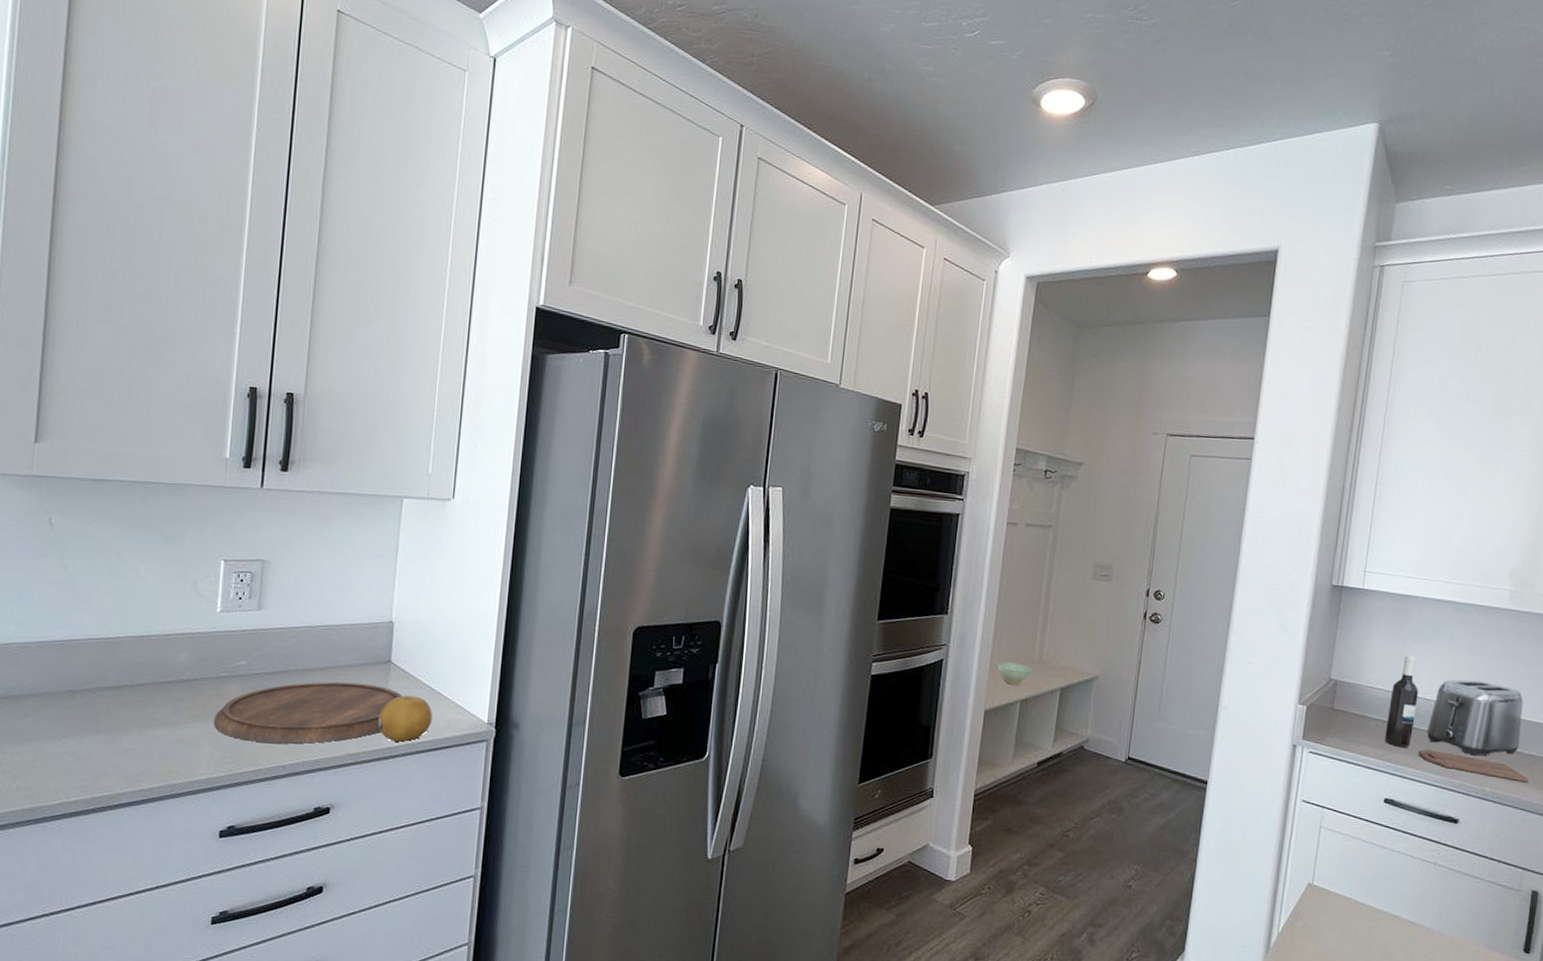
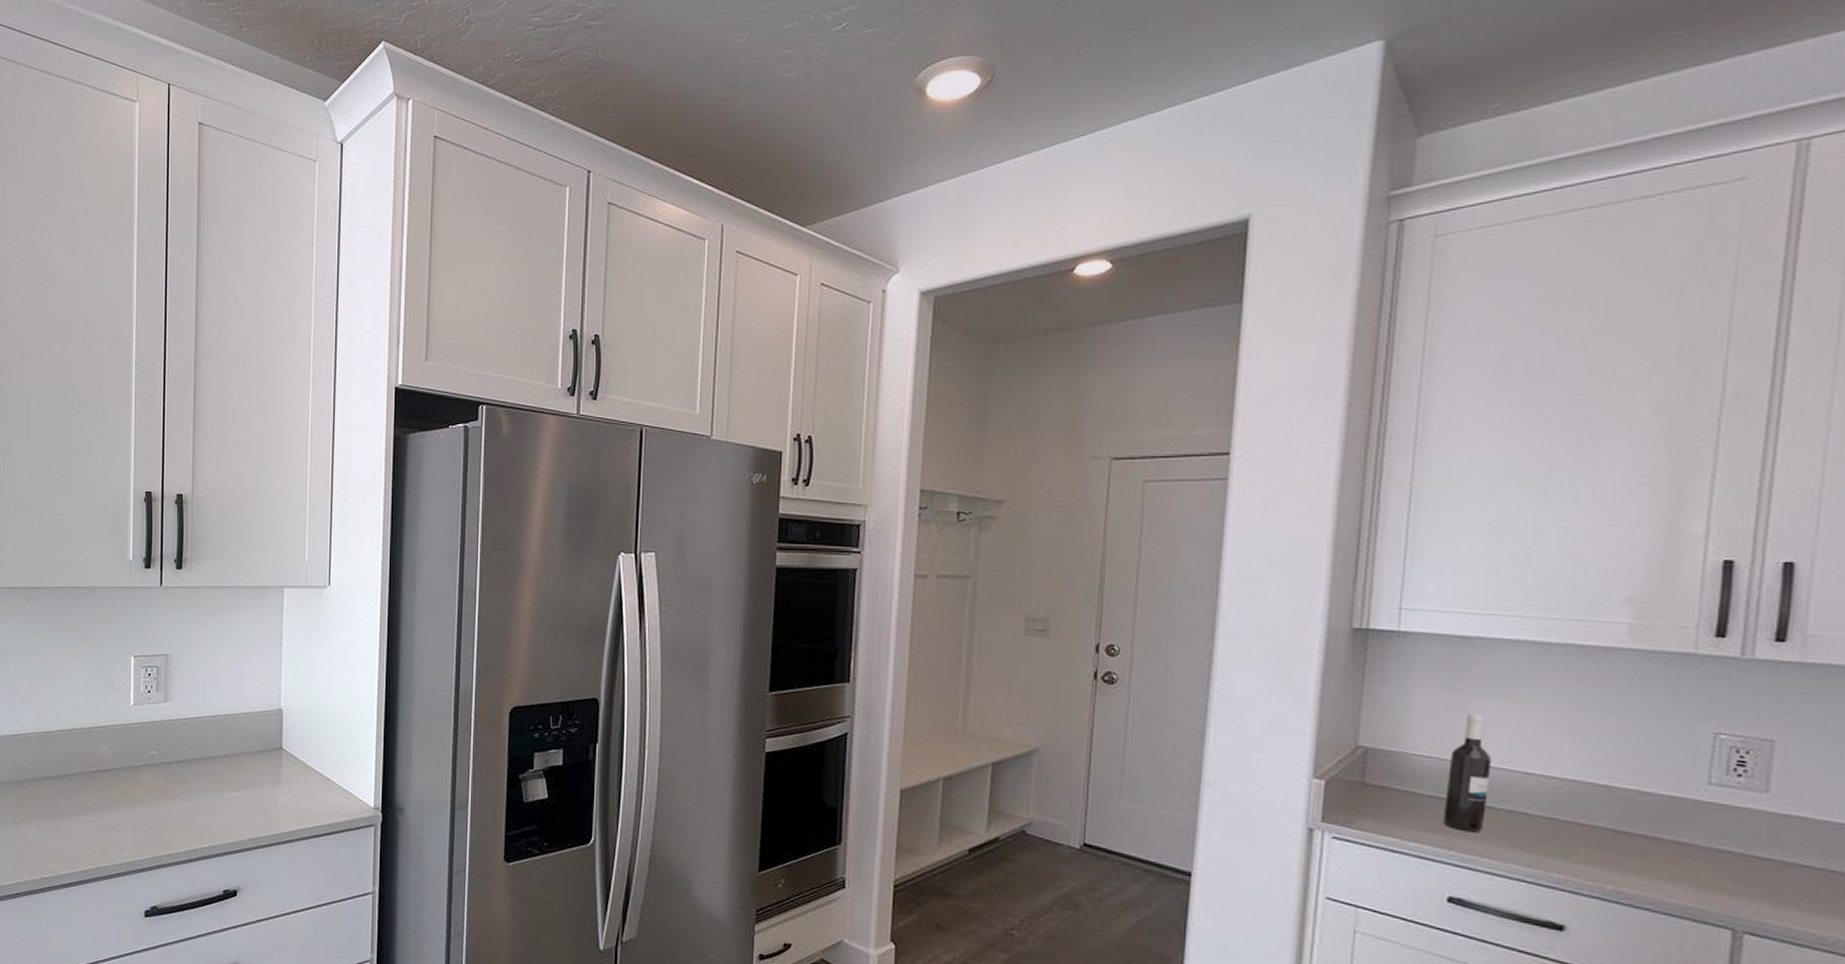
cutting board: present [214,682,402,744] -> none [134,769,294,829]
fruit: present [377,695,432,742] -> none [273,781,323,827]
bowl: present [997,662,1033,685] -> none [912,734,956,761]
cutting board: present [1418,750,1529,783] -> none [1496,834,1677,879]
toaster: present [1427,679,1524,756] -> none [1508,743,1660,843]

